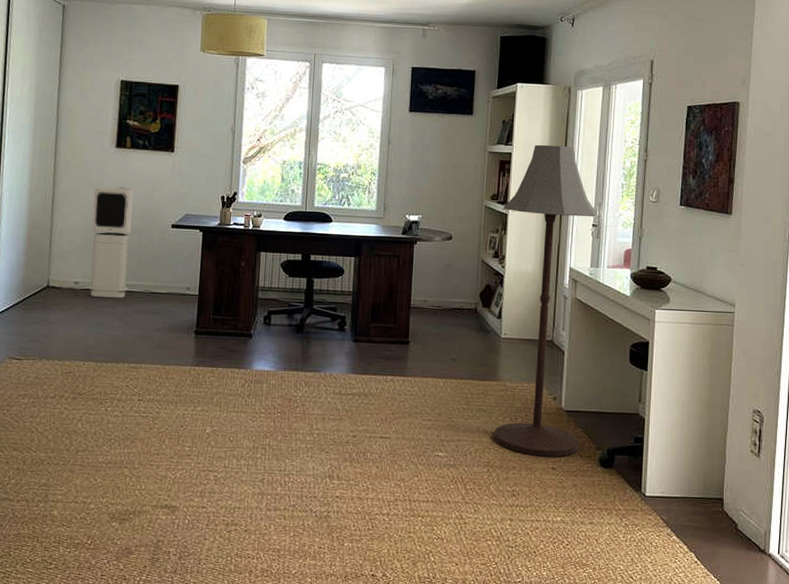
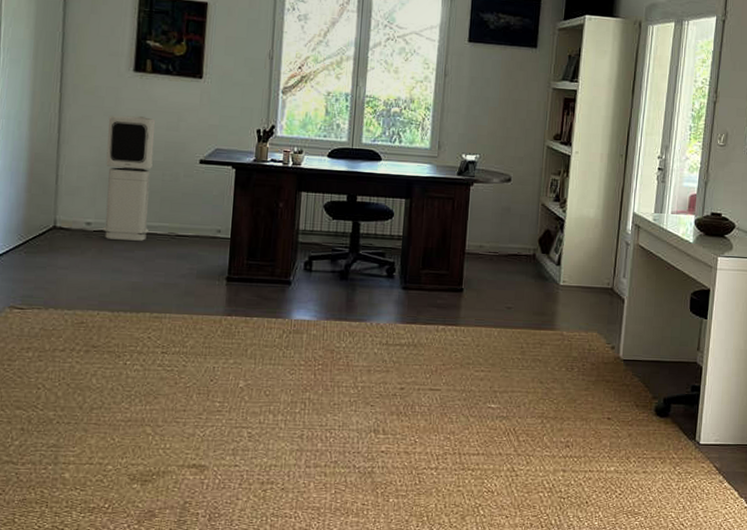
floor lamp: present [494,144,598,457] -> none [549,82,665,407]

